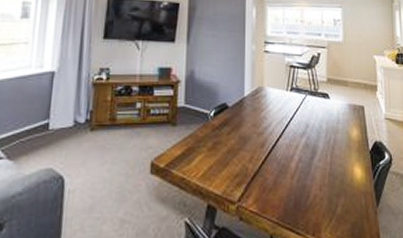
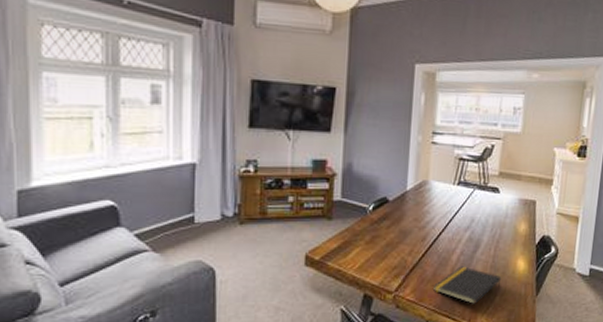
notepad: none [275,174,341,216] -> present [433,266,502,304]

